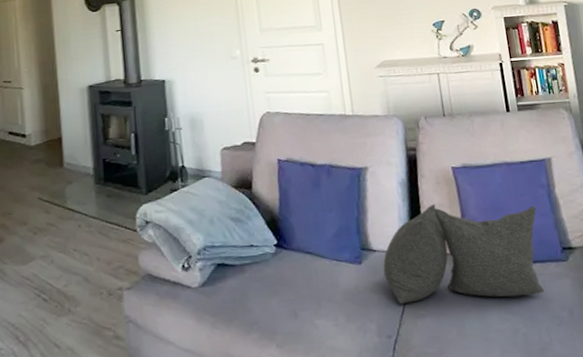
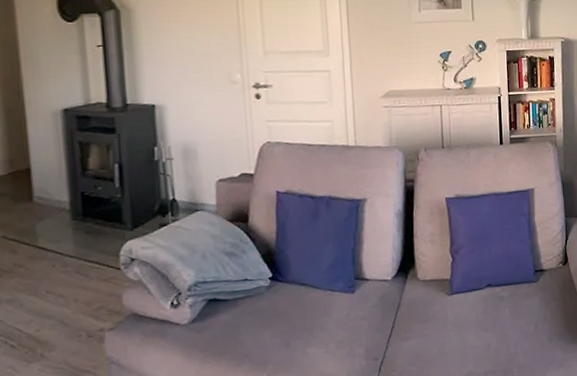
cushion: present [383,203,545,304] -> none [374,232,516,328]

